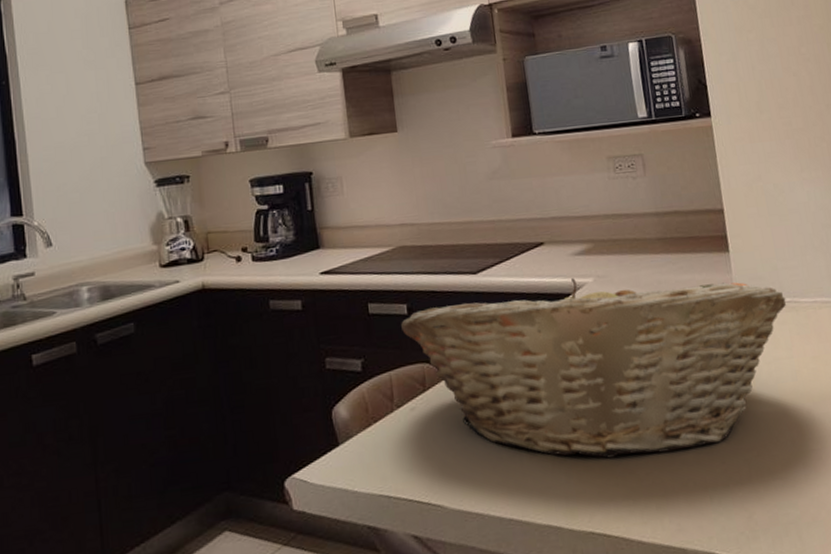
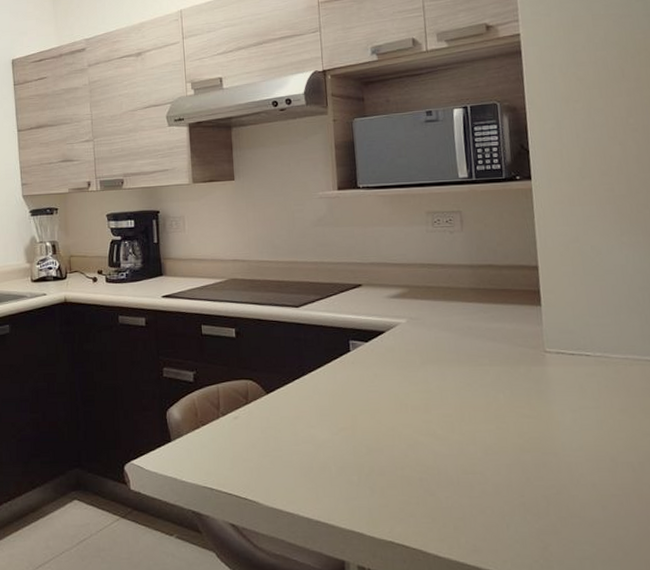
fruit basket: present [401,278,787,459] -> none [229,318,597,480]

